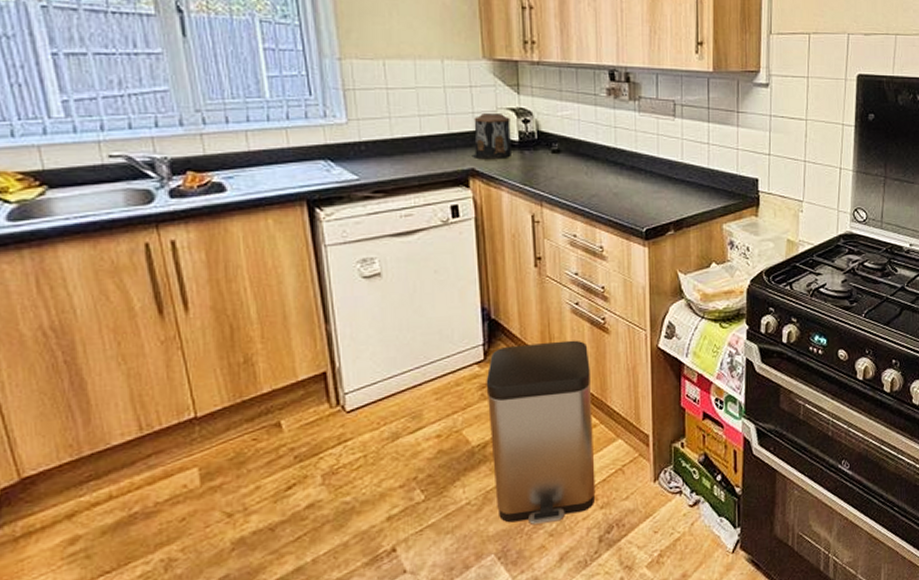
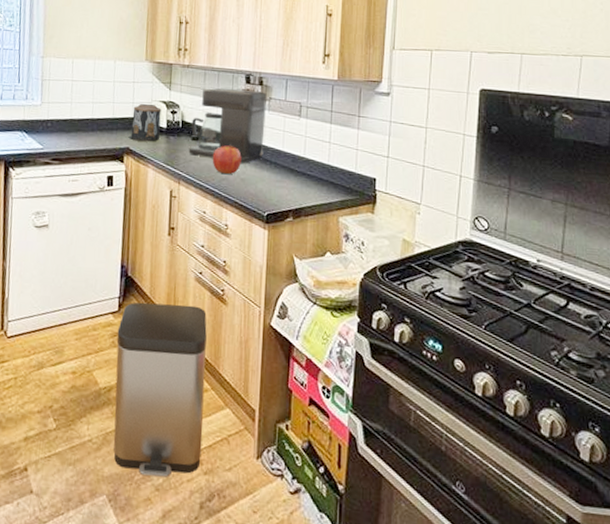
coffee maker: none [549,88,637,175] -> present [188,87,267,164]
fruit: none [578,153,612,190] -> present [212,143,242,175]

